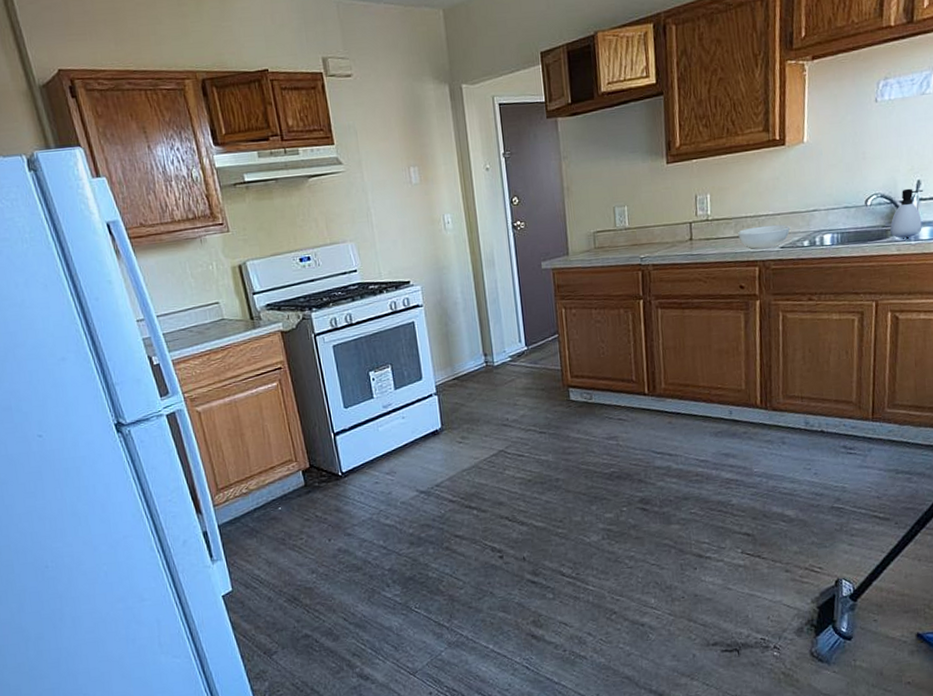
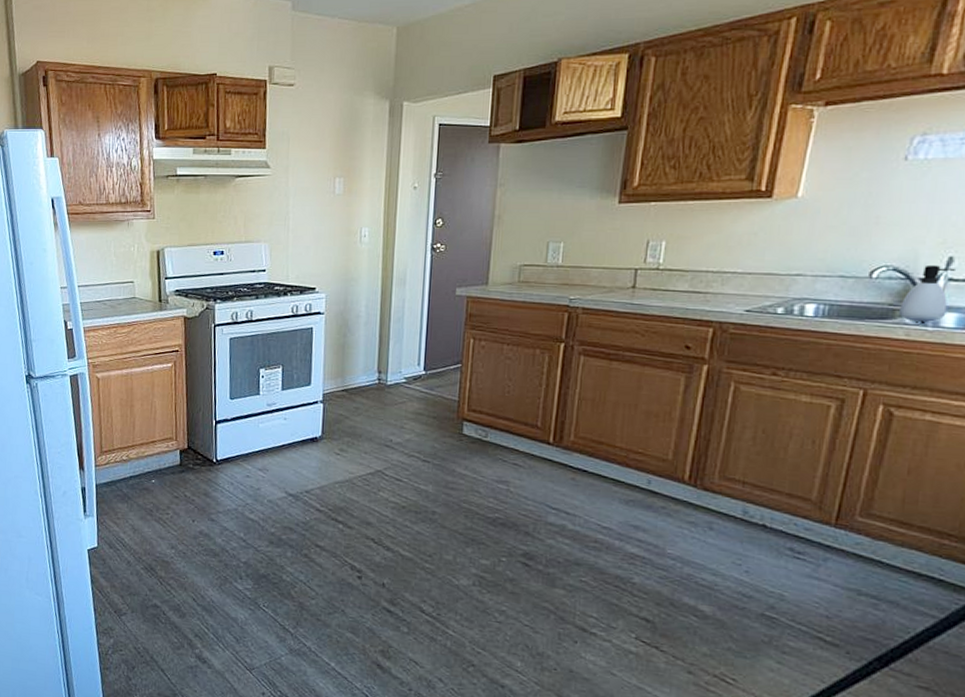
bowl: present [737,224,791,250] -> none [692,283,763,310]

